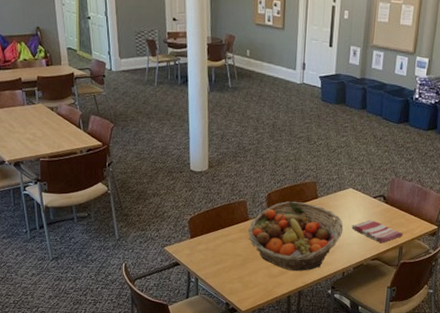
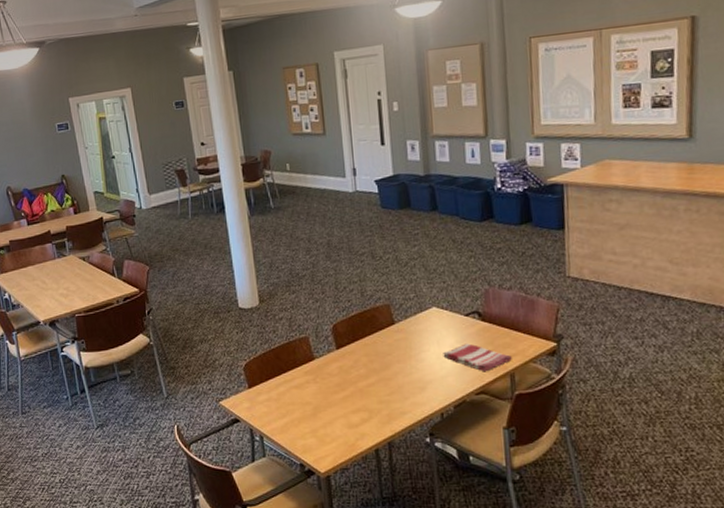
fruit basket: present [248,201,344,271] -> none [315,331,433,417]

